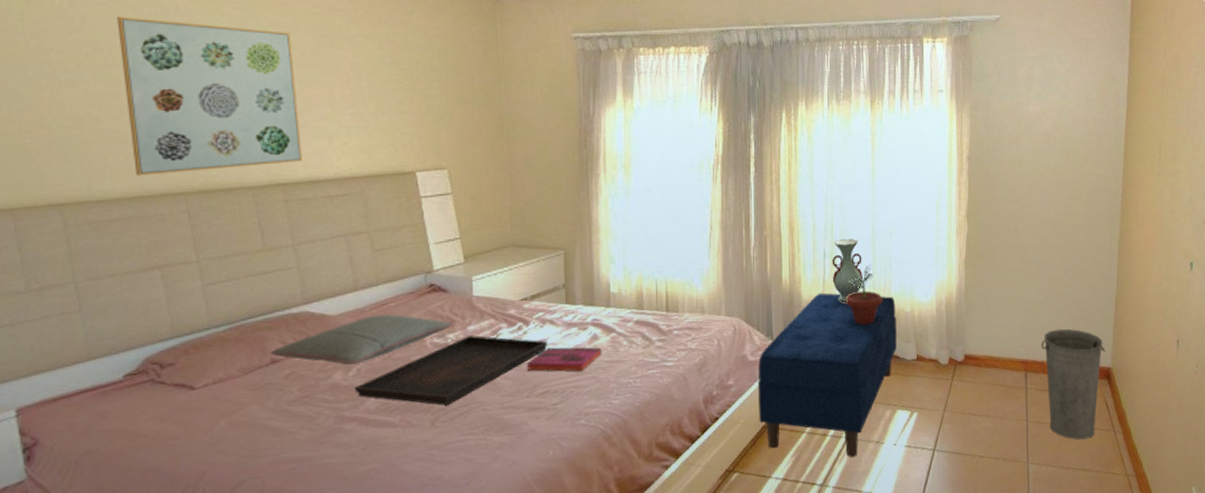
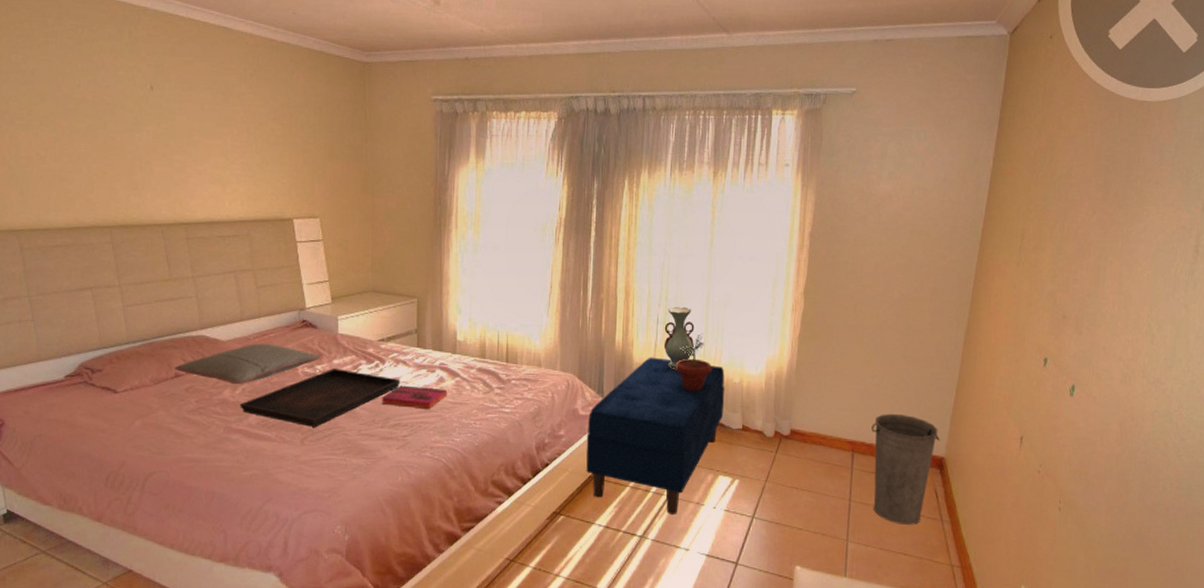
wall art: present [117,17,303,176] -> none [58,71,201,210]

